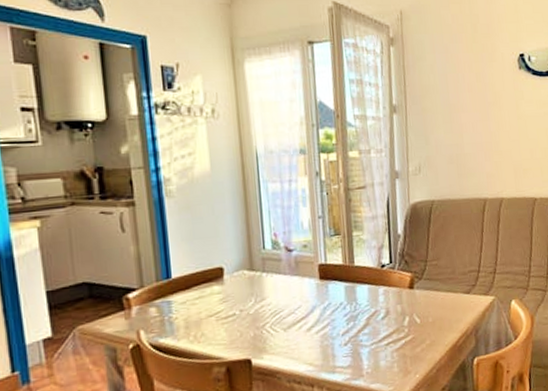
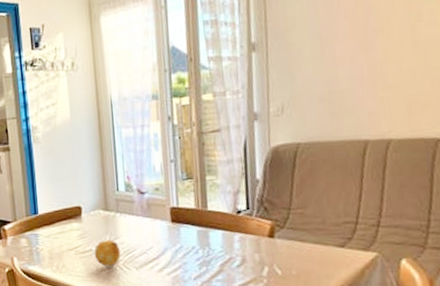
fruit: none [238,301,267,332] -> present [94,240,121,267]

